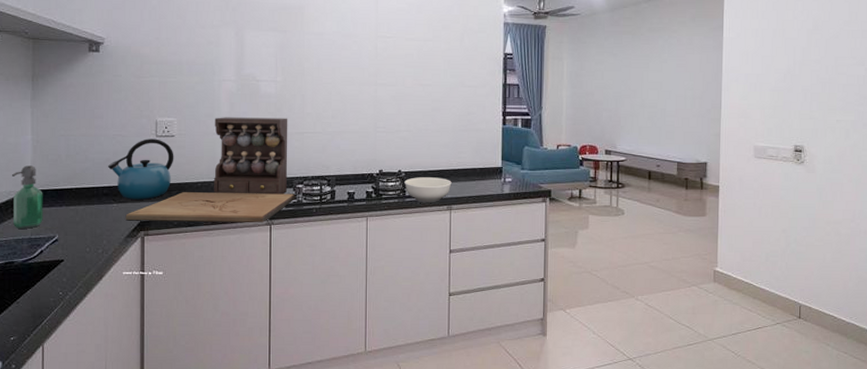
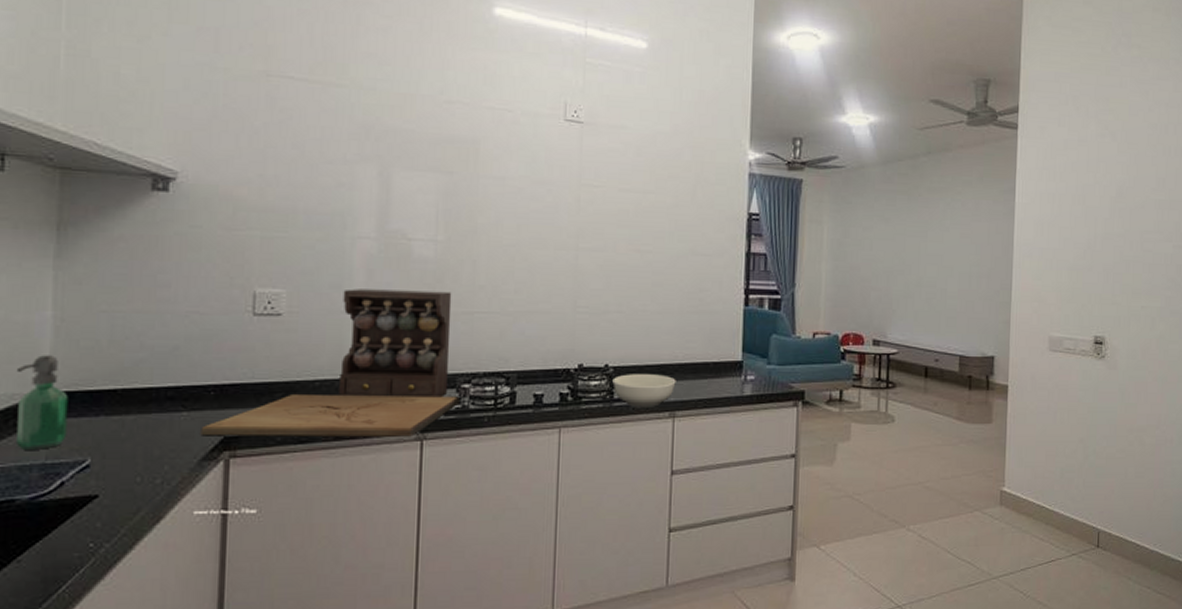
kettle: present [108,139,174,200] -> none [176,318,281,406]

